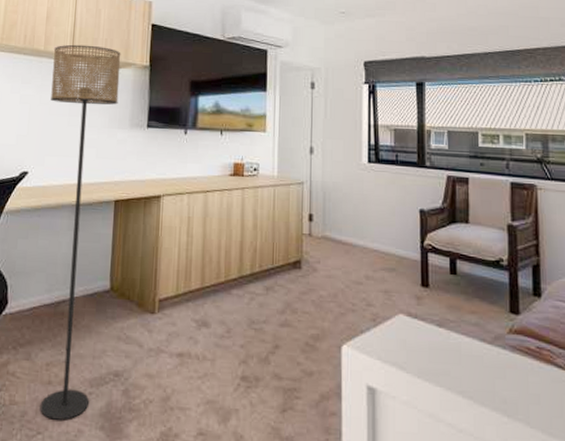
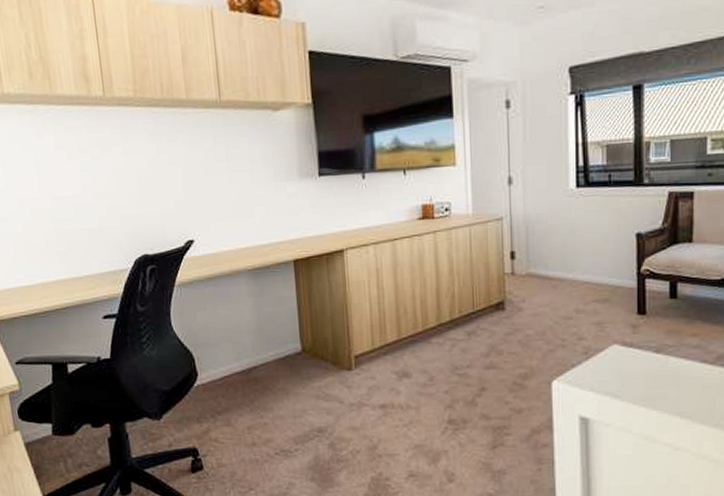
floor lamp: present [40,44,121,420] -> none [197,86,296,476]

